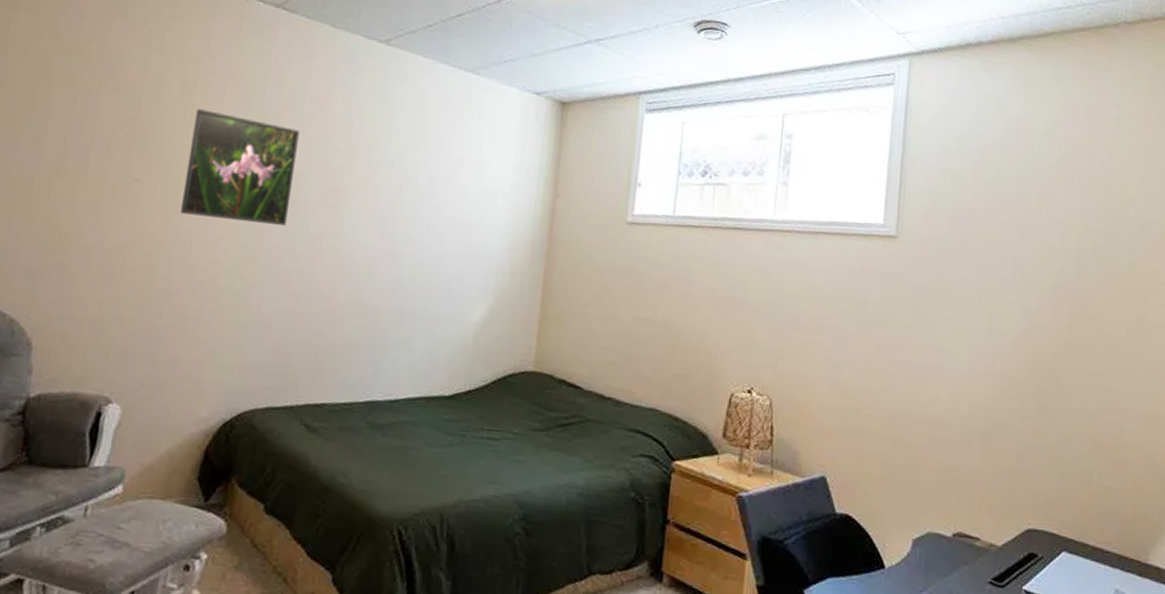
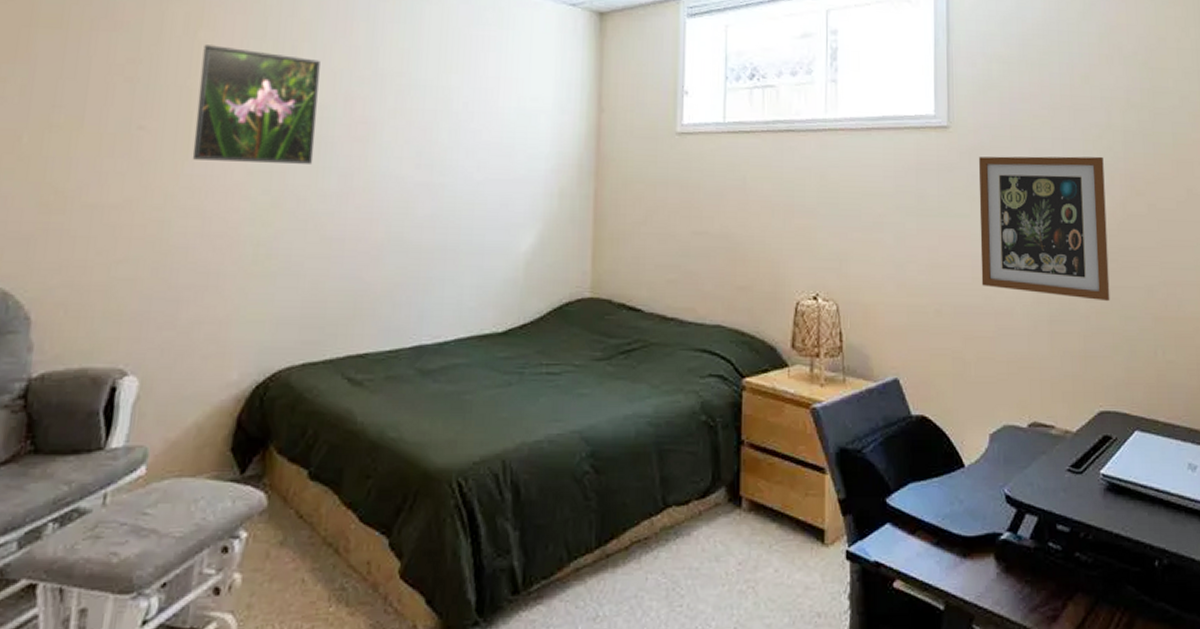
wall art: none [917,268,1054,422] -> present [978,156,1110,302]

